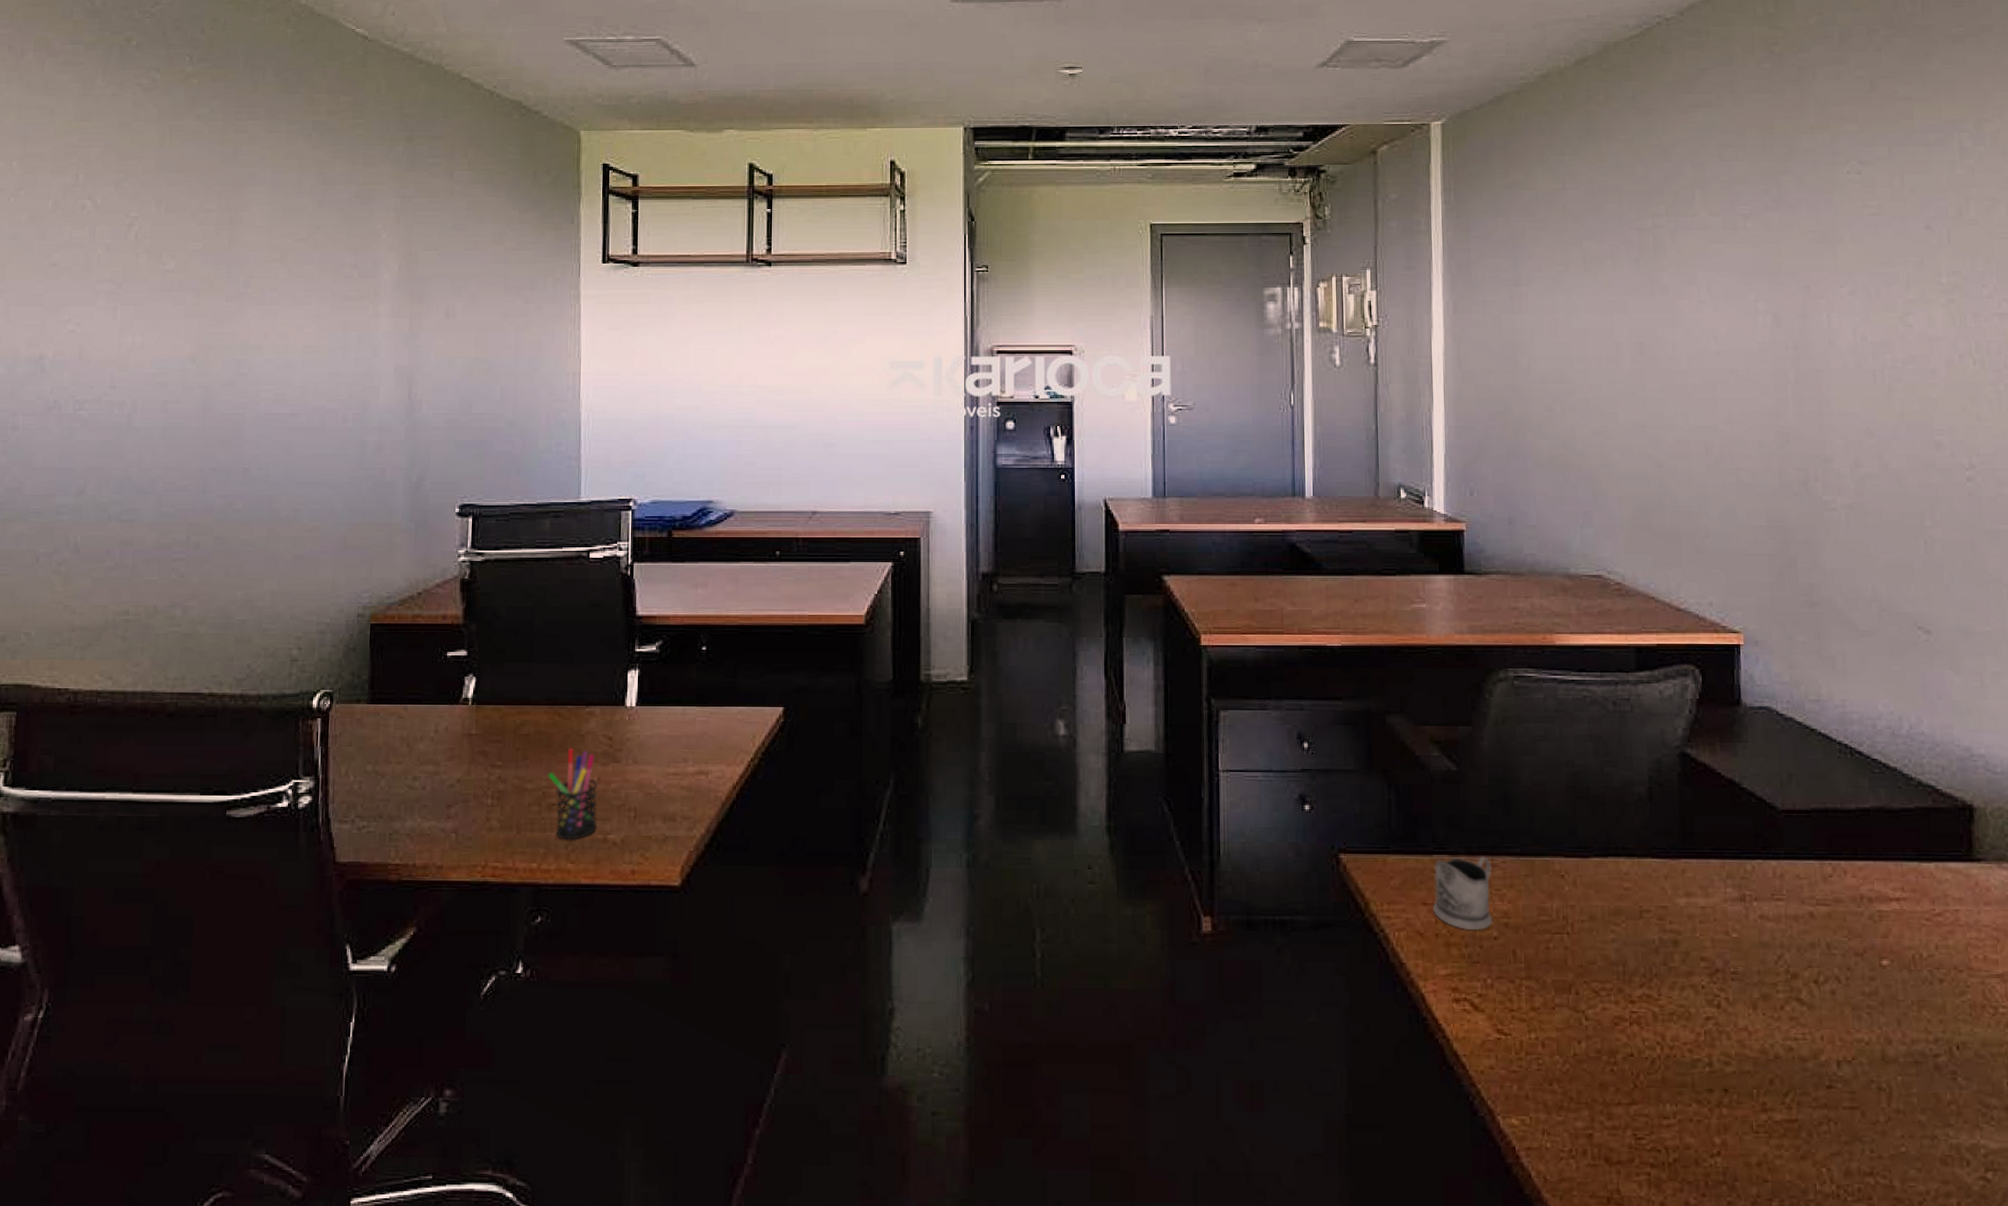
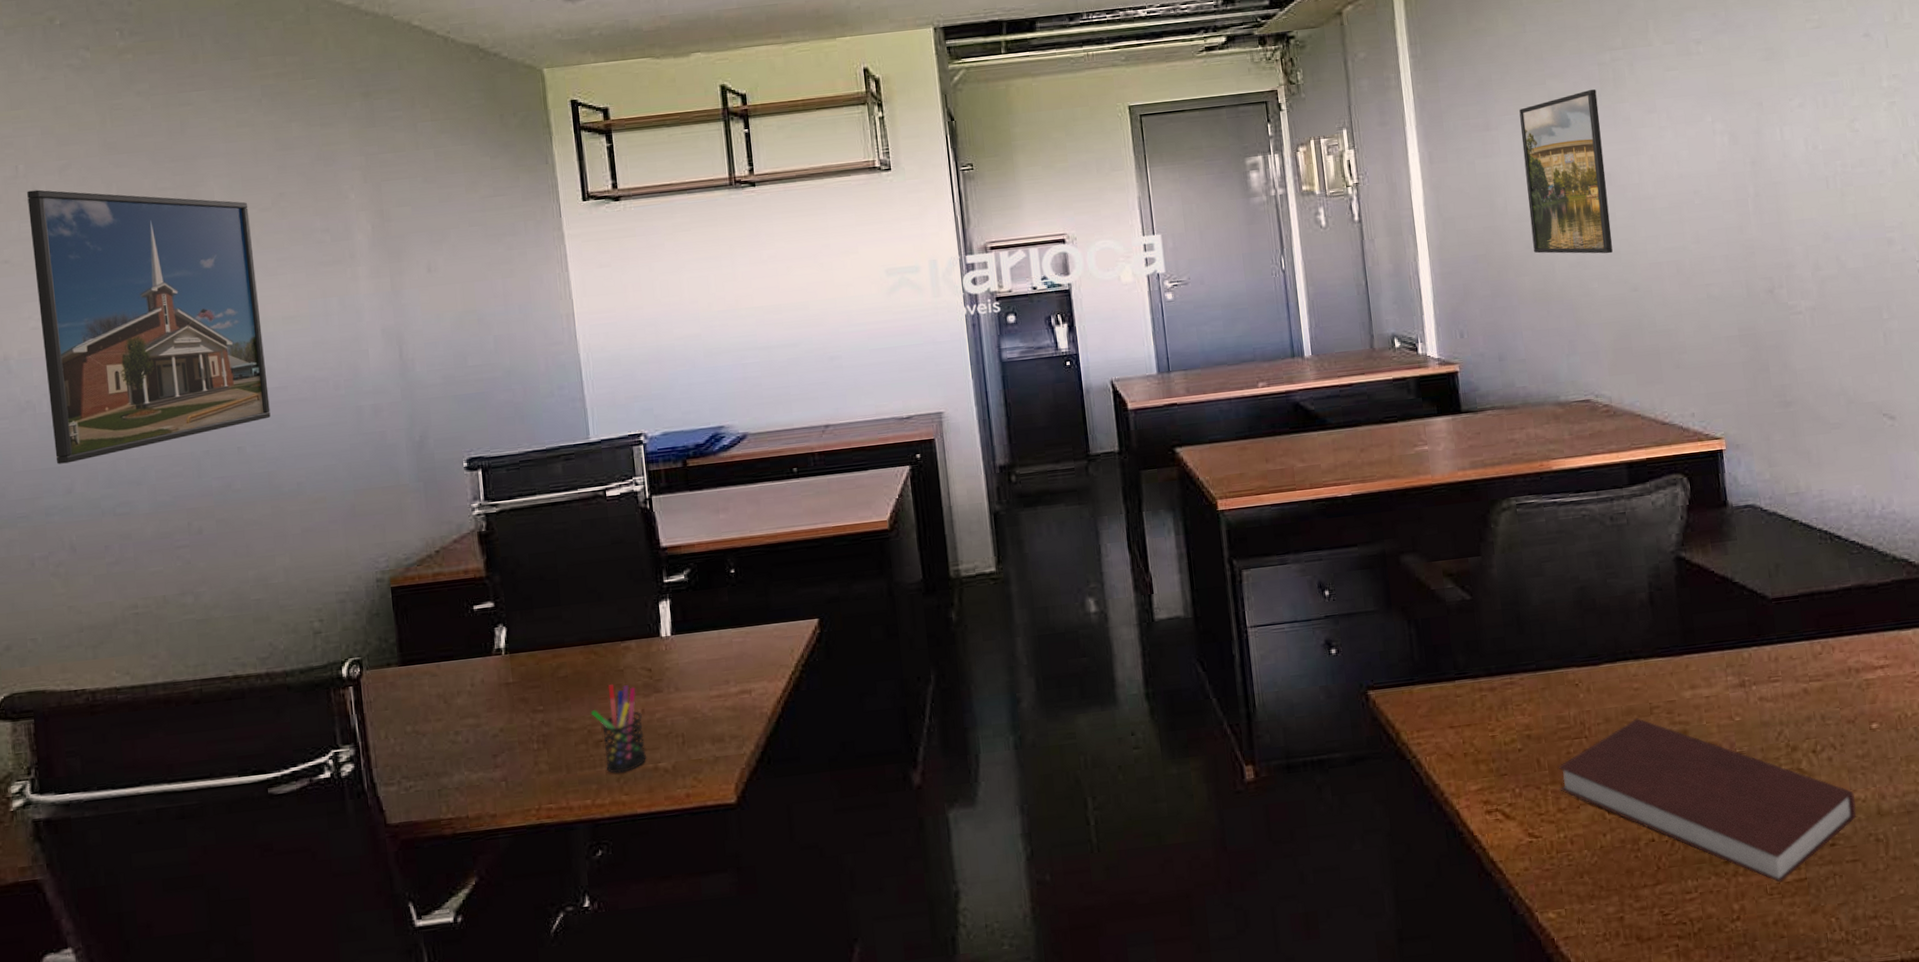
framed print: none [73,199,285,465] -> present [27,189,271,464]
tea glass holder: present [1433,856,1492,930] -> none [1457,676,1516,746]
notebook: none [1535,920,1859,1121] -> present [1558,718,1857,883]
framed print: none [1551,255,1639,426] -> present [1519,89,1613,254]

